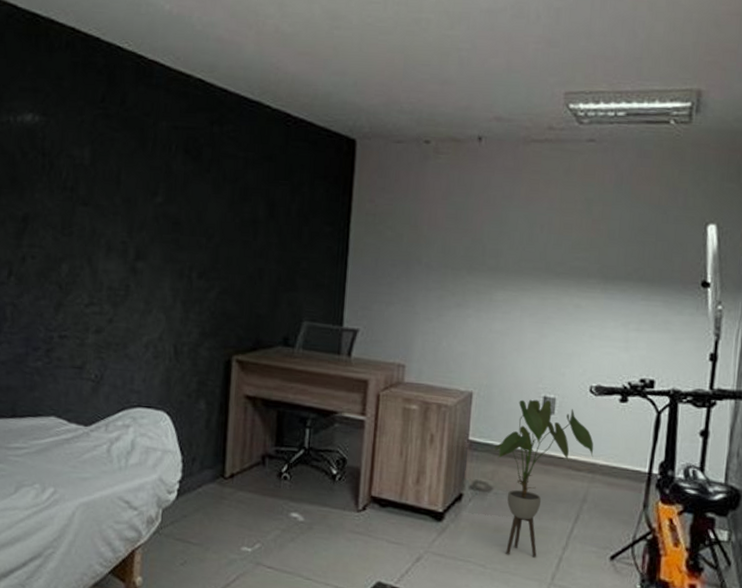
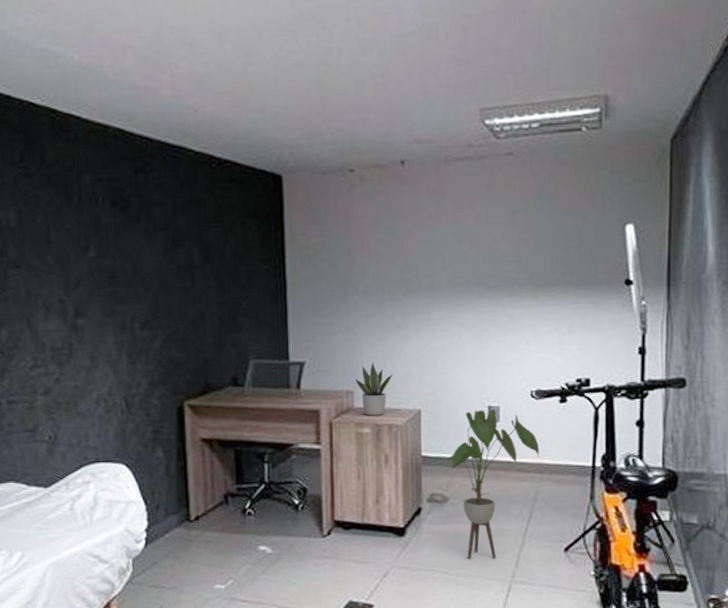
potted plant: none [407,336,449,393] -> present [355,361,394,416]

